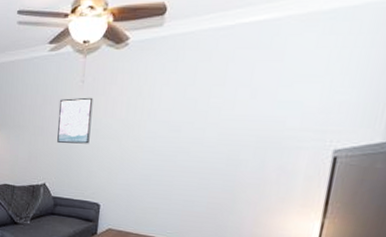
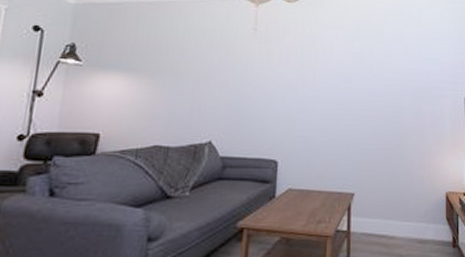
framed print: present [57,97,93,144] -> none [226,45,267,94]

